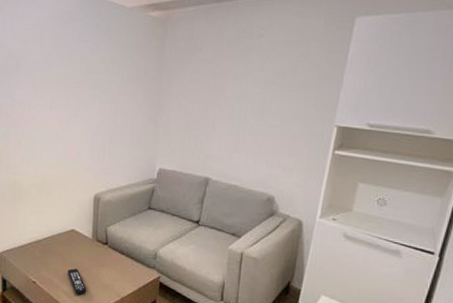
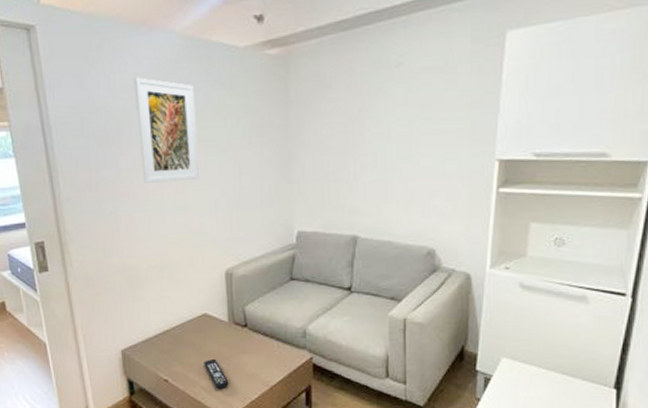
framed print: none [33,23,84,115] -> present [134,77,200,183]

